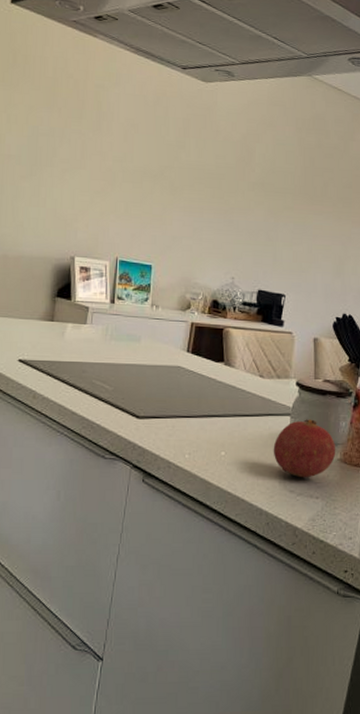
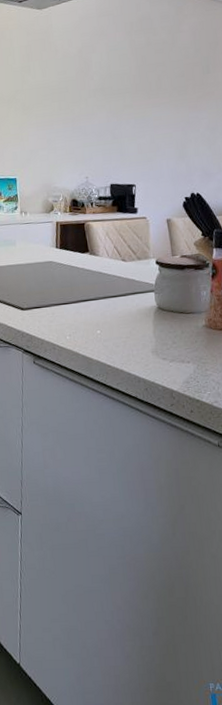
fruit: present [273,419,336,478] -> none [142,292,201,346]

